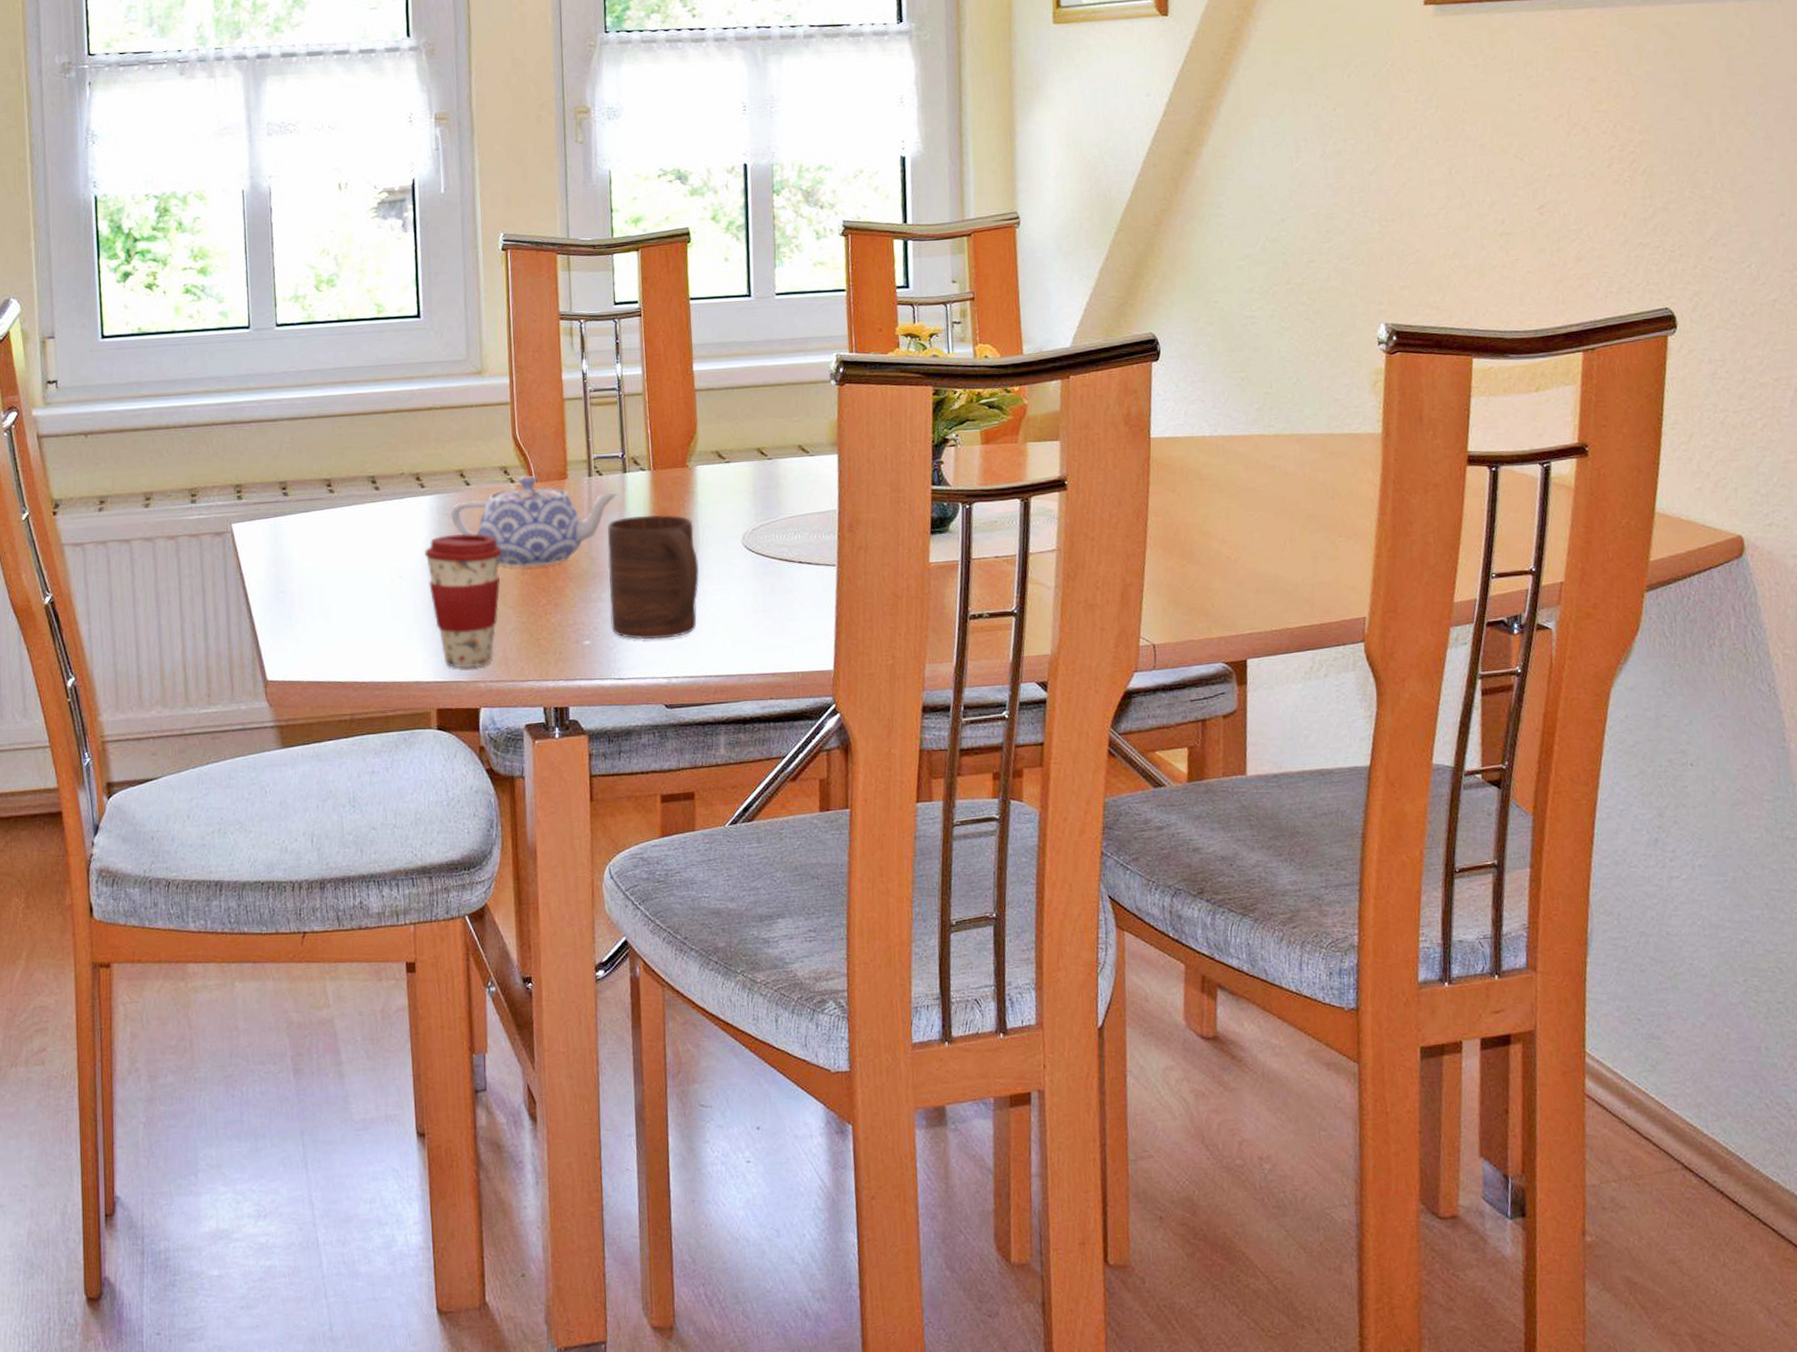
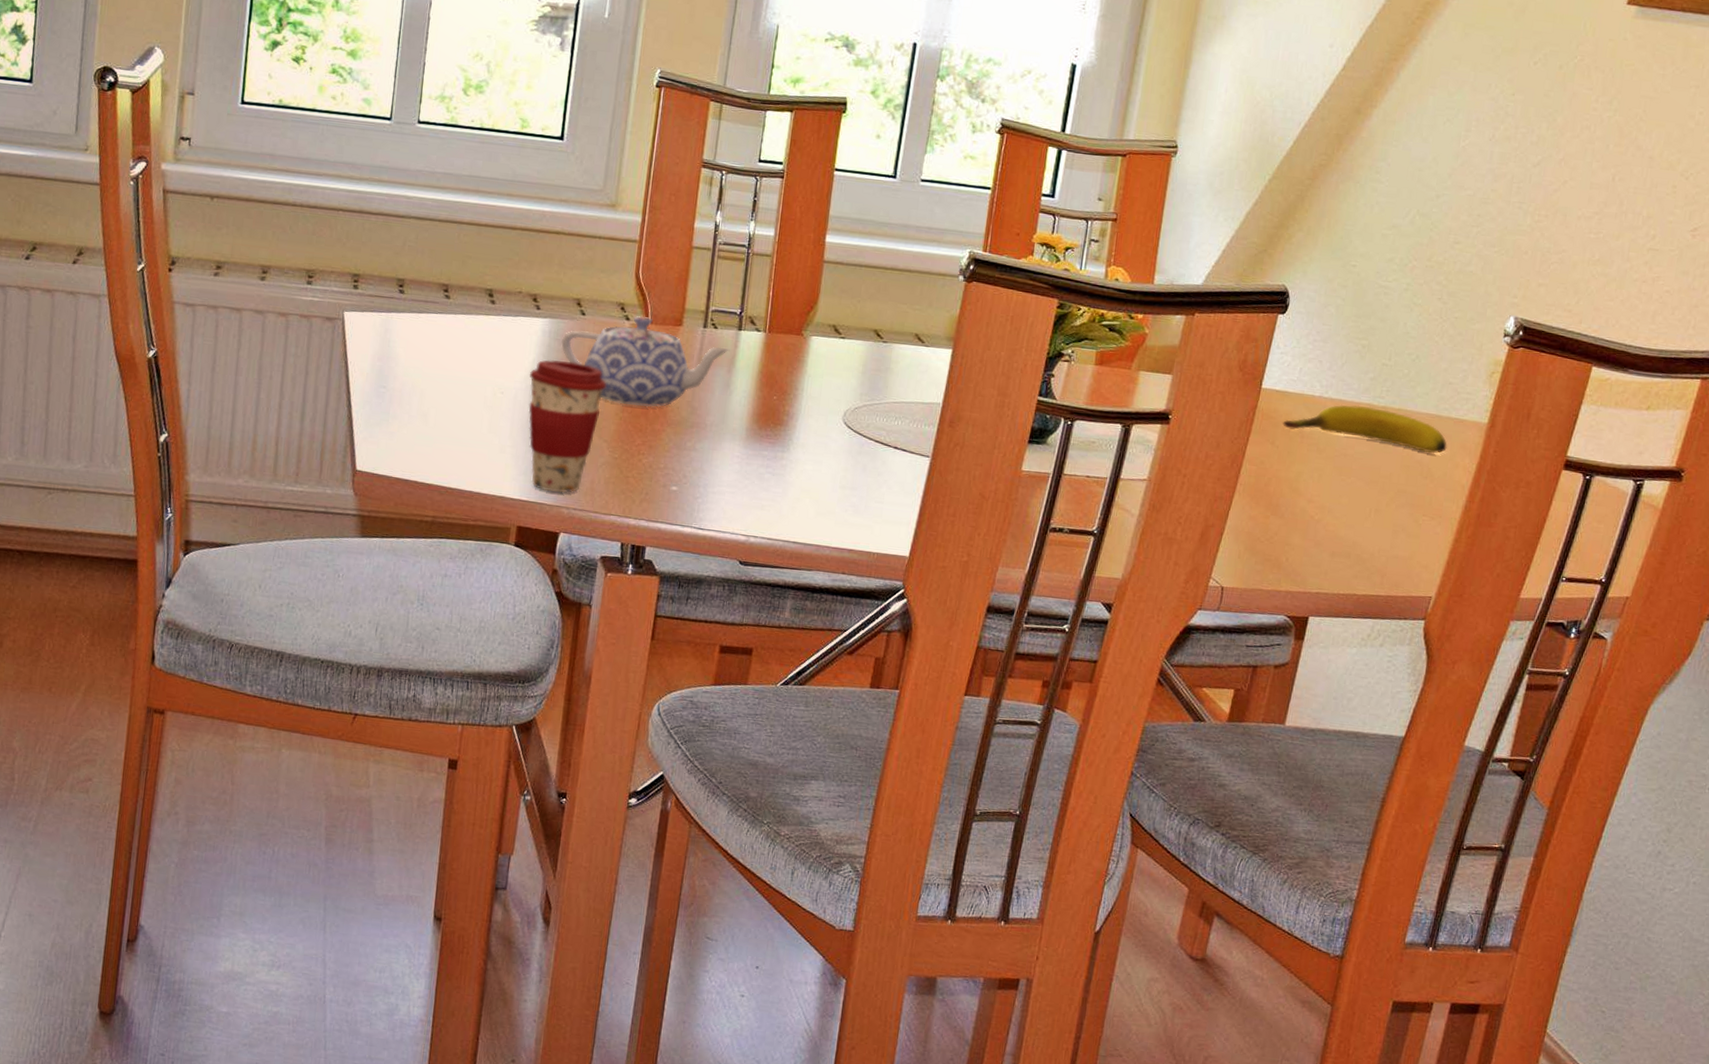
cup: present [607,515,700,640] -> none [700,374,798,499]
banana: none [1179,437,1347,474] -> present [1283,404,1447,453]

